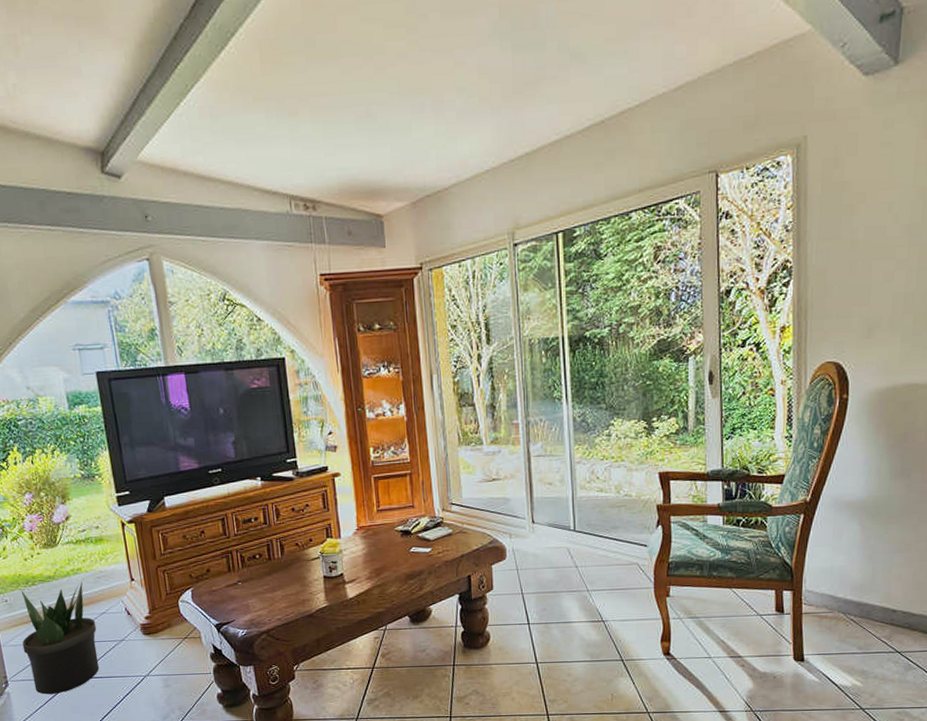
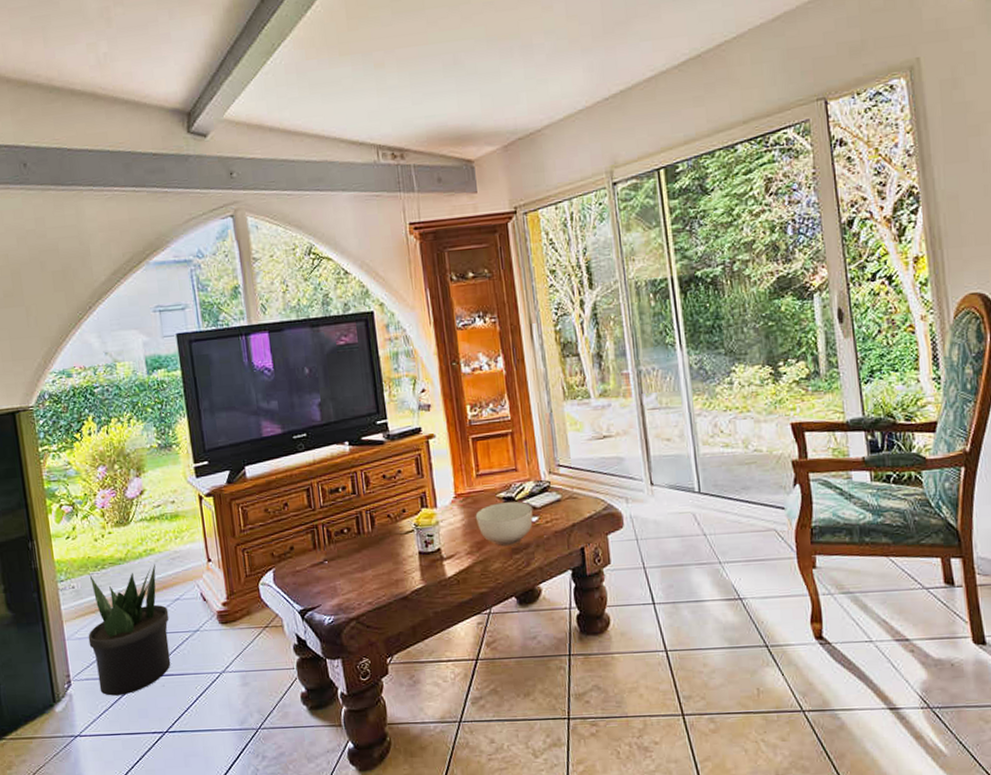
bowl: none [375,533,427,573] -> present [475,501,534,547]

